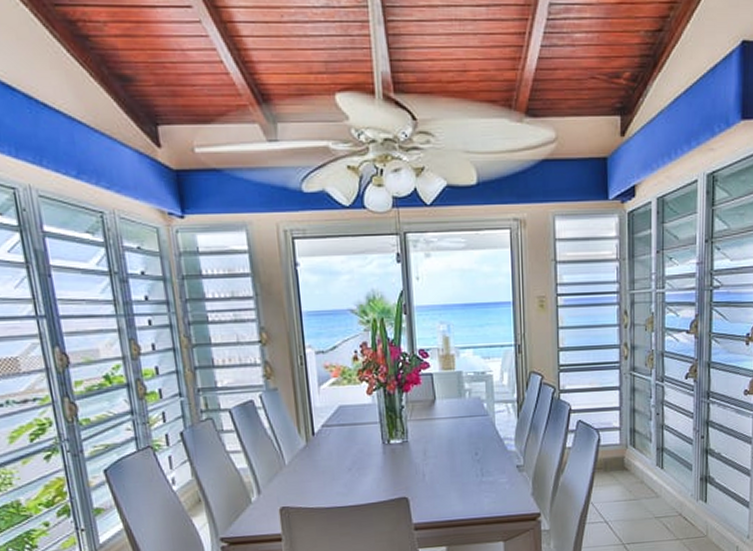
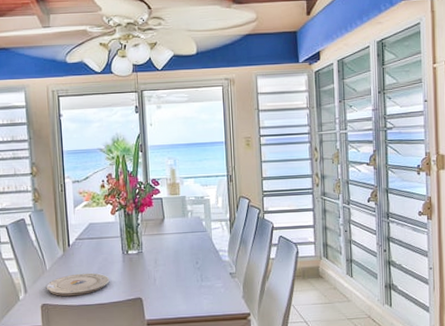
plate: none [285,467,367,497] -> present [46,273,110,296]

